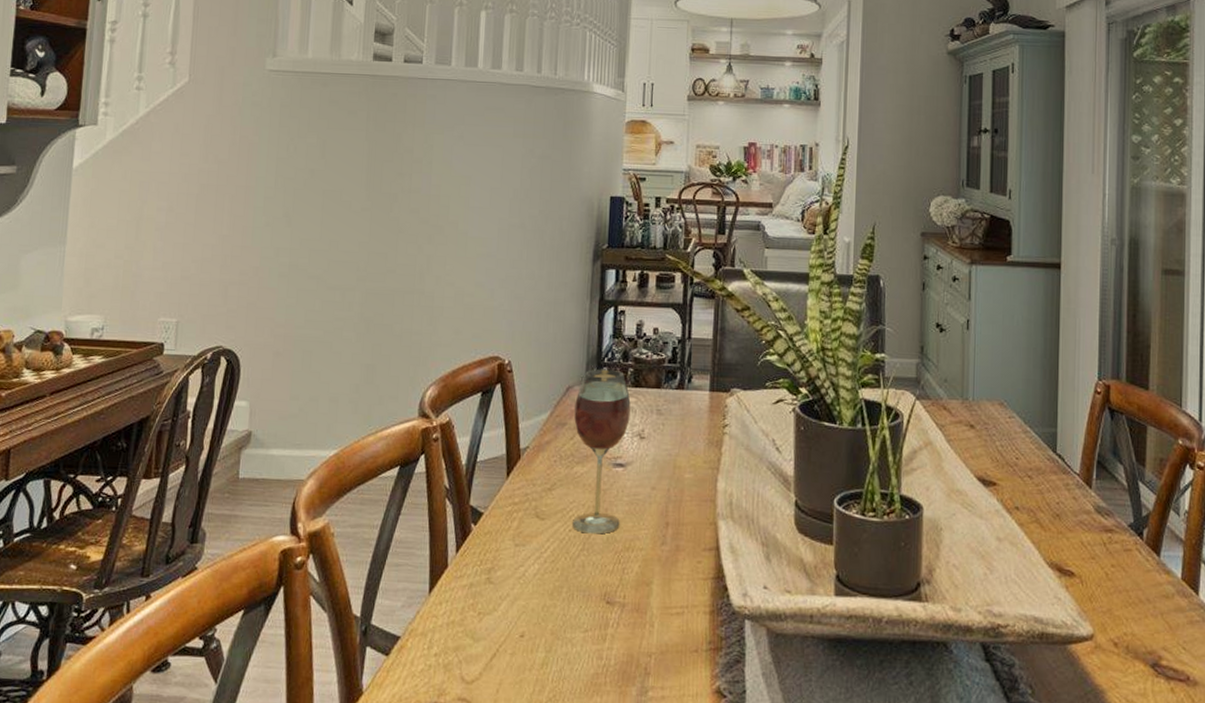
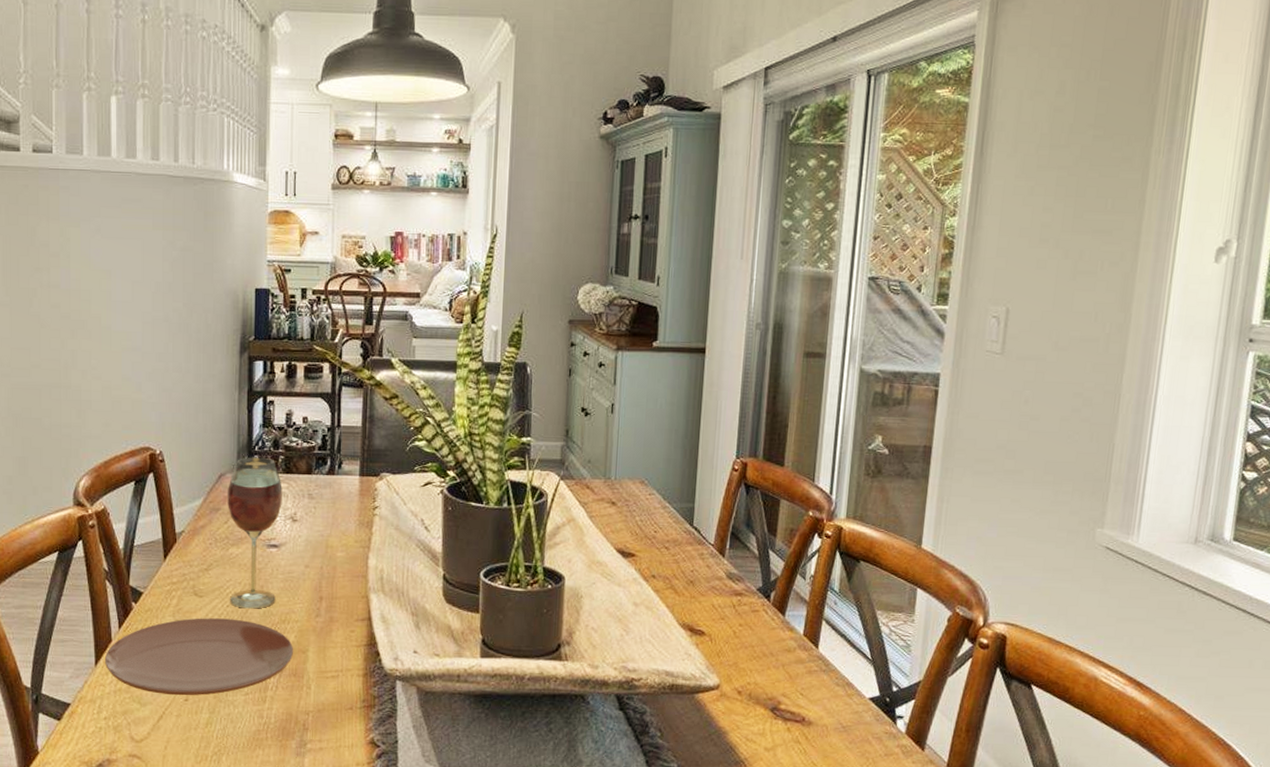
plate: none [439,543,638,632] -> present [105,618,294,696]

